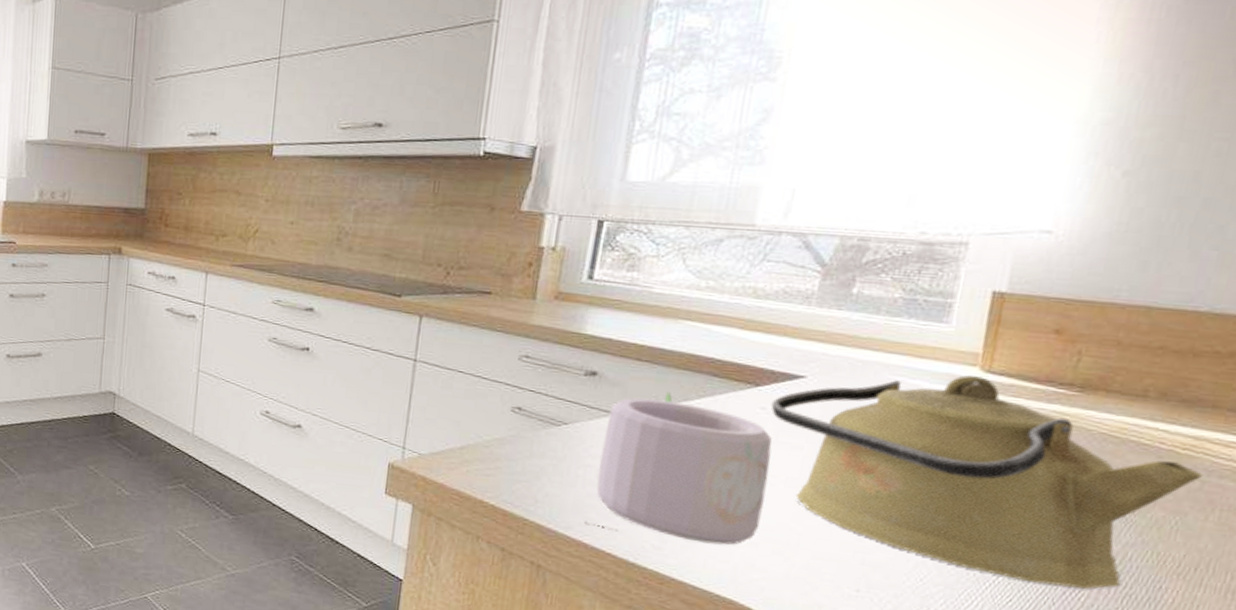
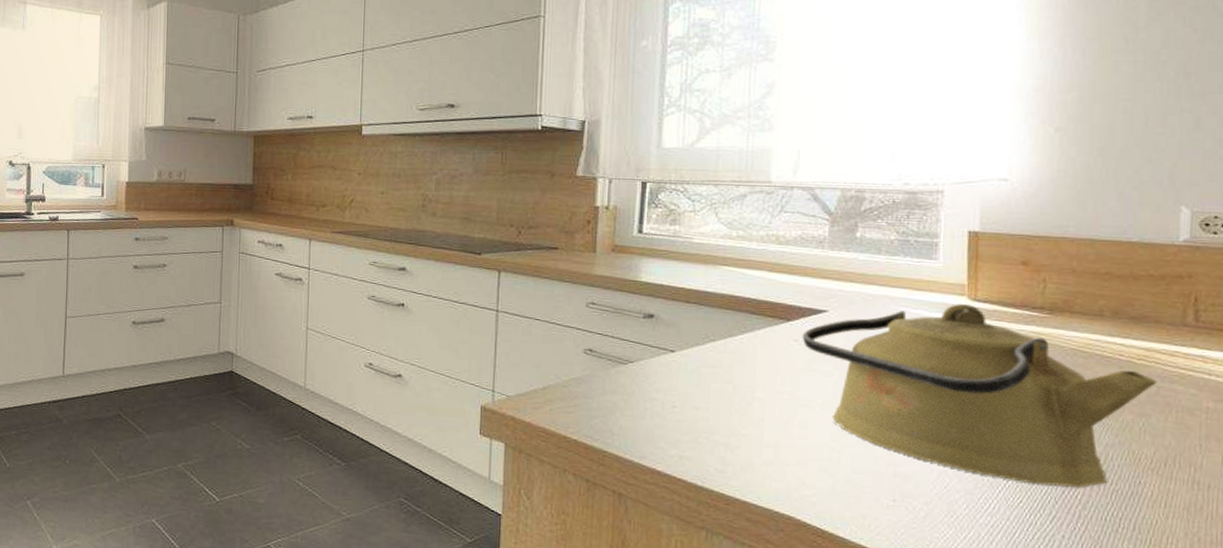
mug: present [585,391,772,545] -> none [656,329,808,466]

